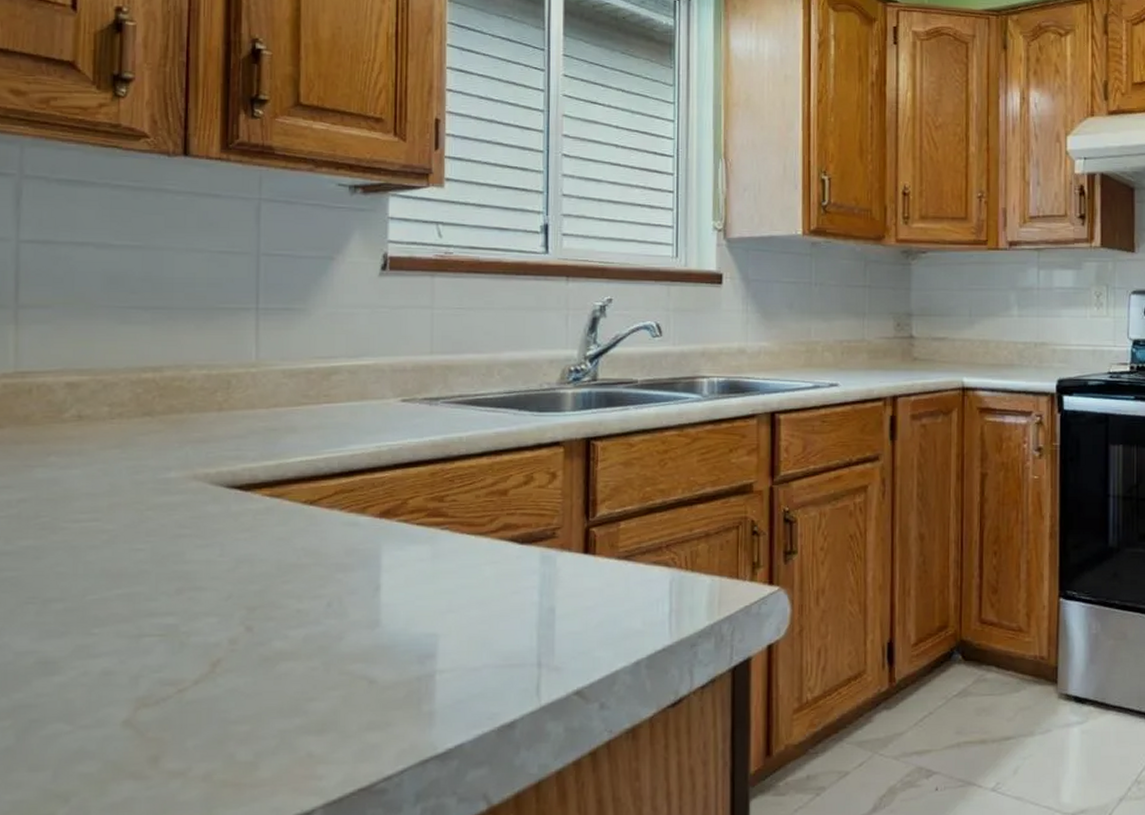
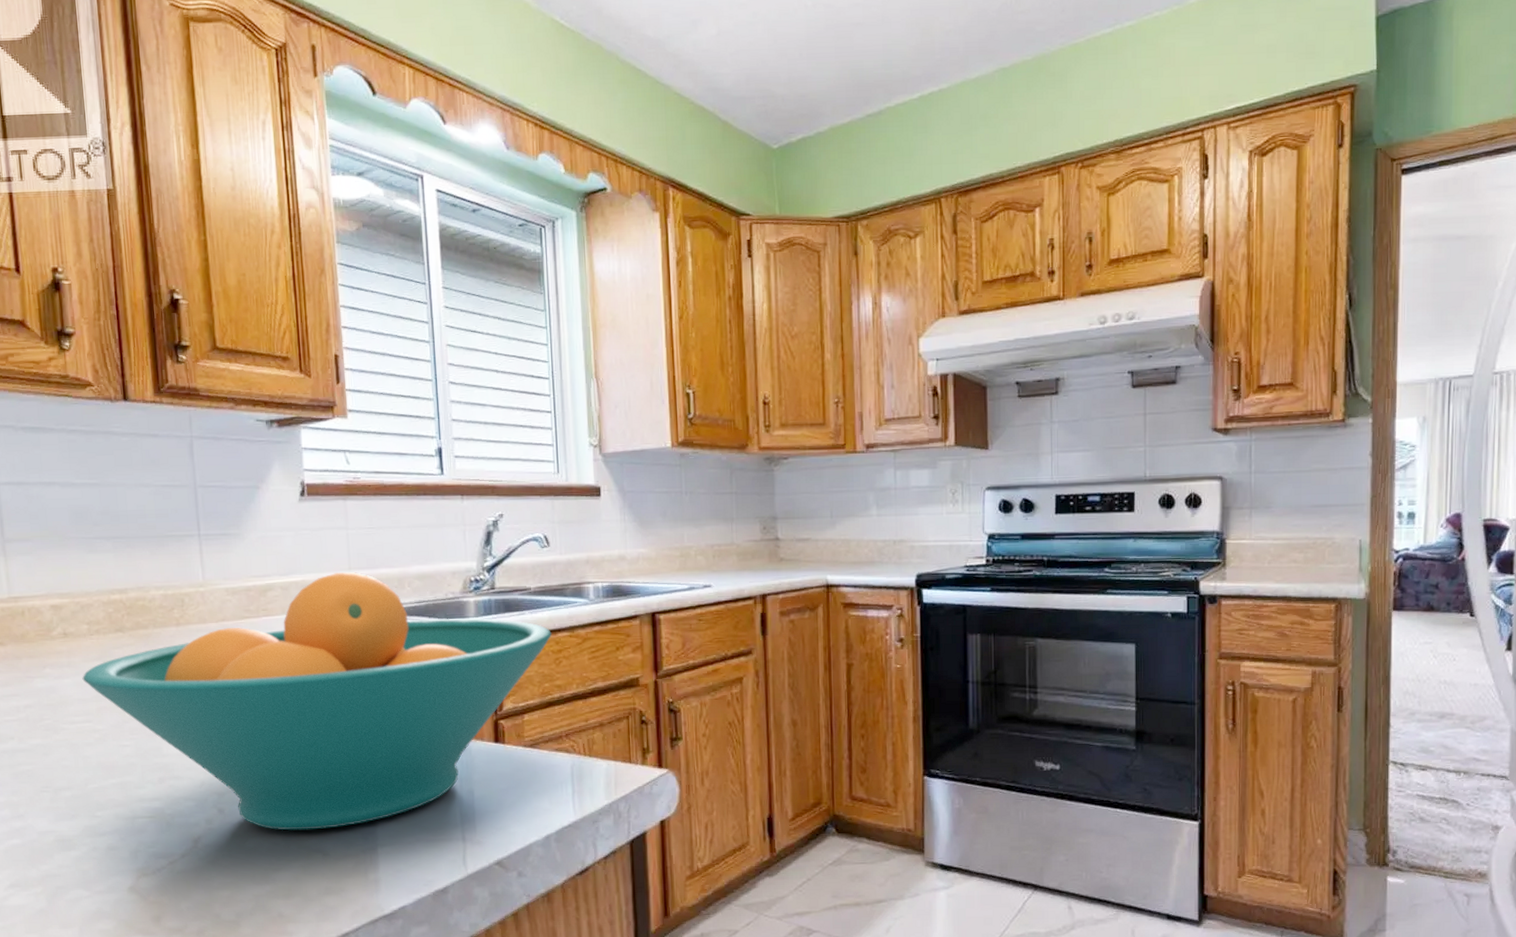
fruit bowl: none [94,357,658,653] -> present [82,572,552,831]

